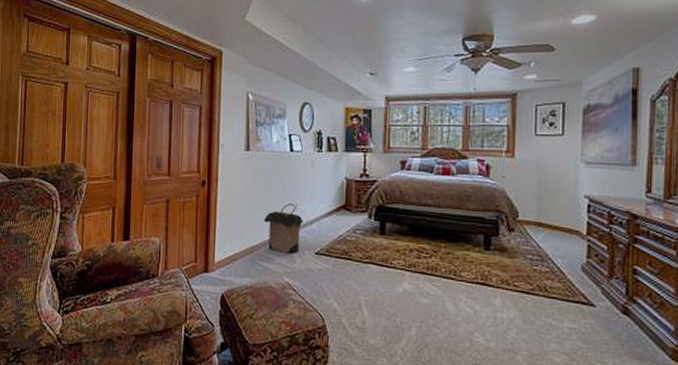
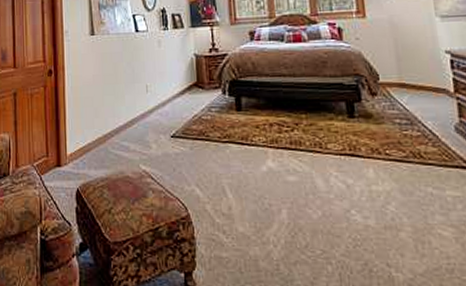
laundry hamper: present [264,203,303,254] -> none [115,85,155,140]

